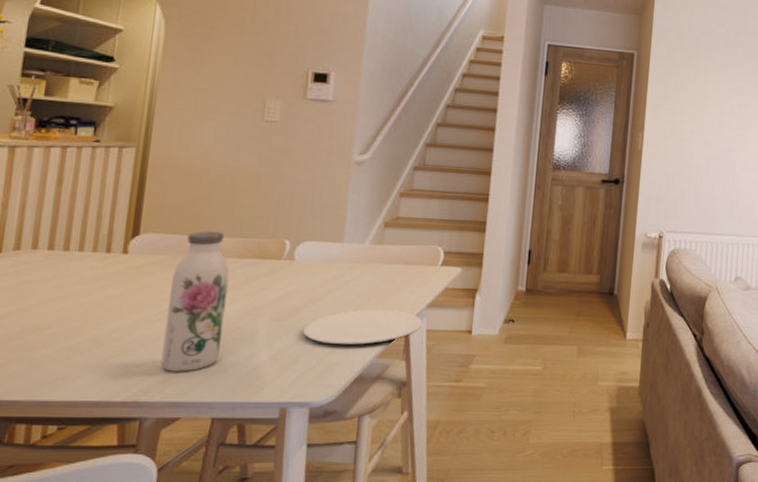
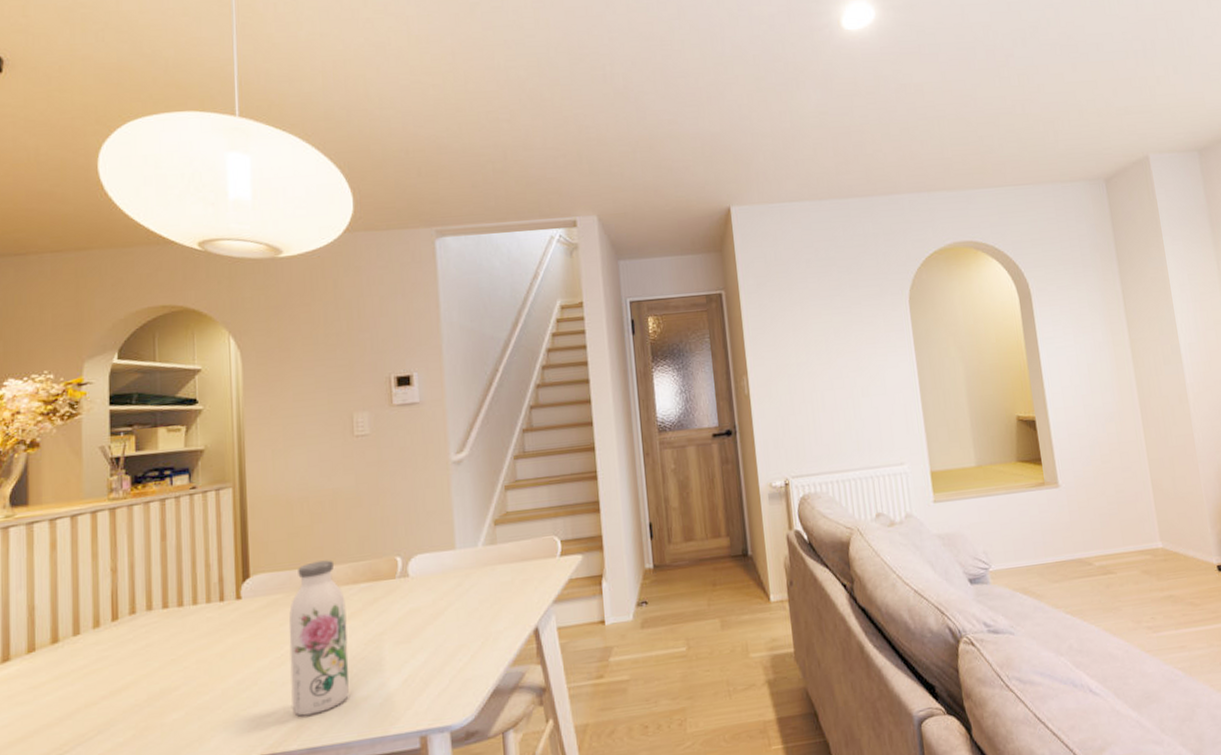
plate: present [302,309,423,346] -> none [429,611,552,661]

